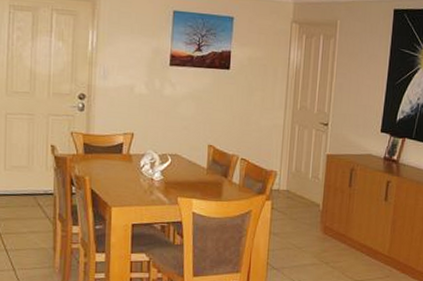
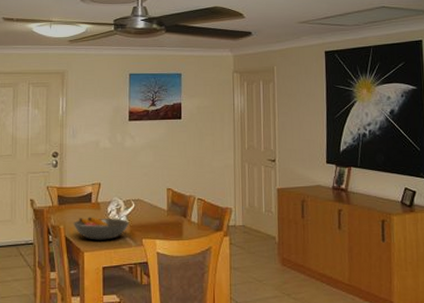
fruit bowl: none [100,169,165,196] -> present [73,217,130,240]

